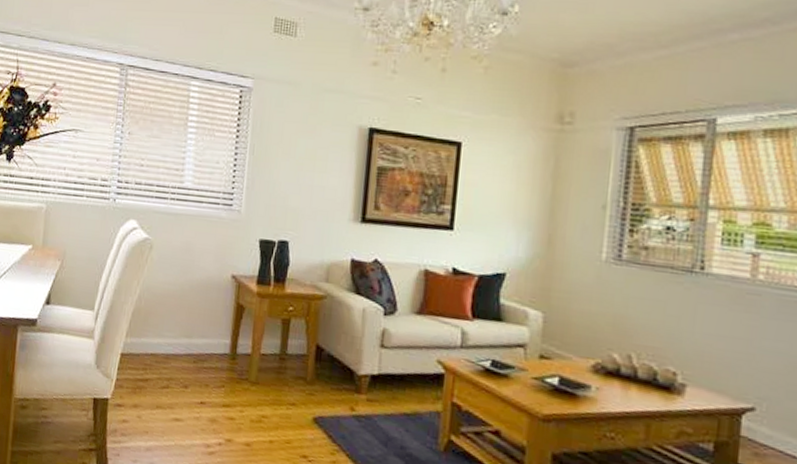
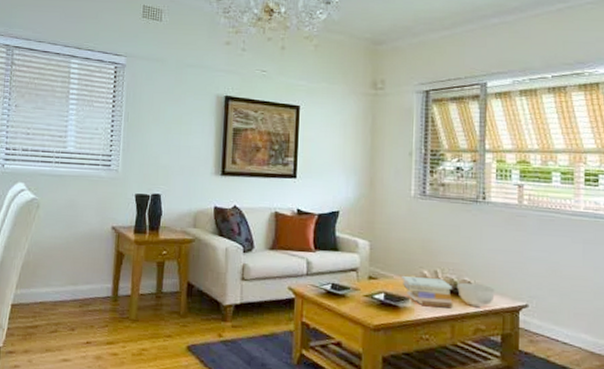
books: none [581,357,650,403] -> present [400,275,453,309]
bowl: none [657,371,710,407] -> present [457,282,495,308]

